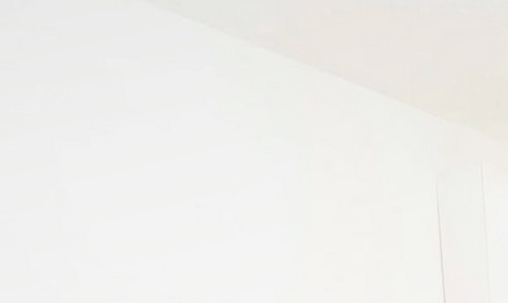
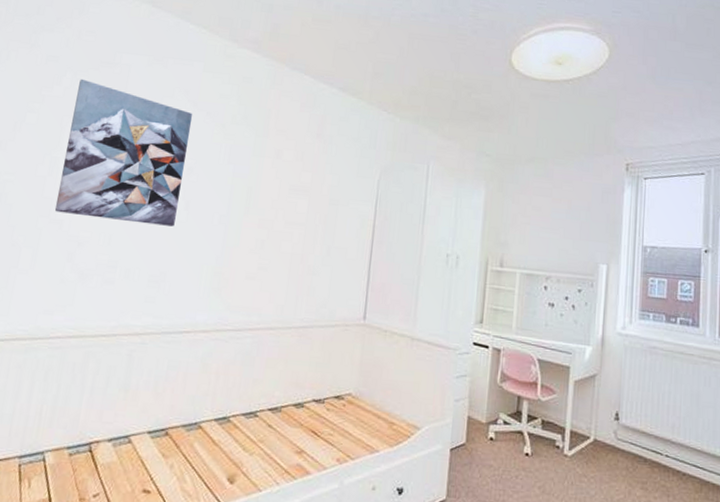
wall art: none [57,91,234,251] -> present [54,78,193,227]

